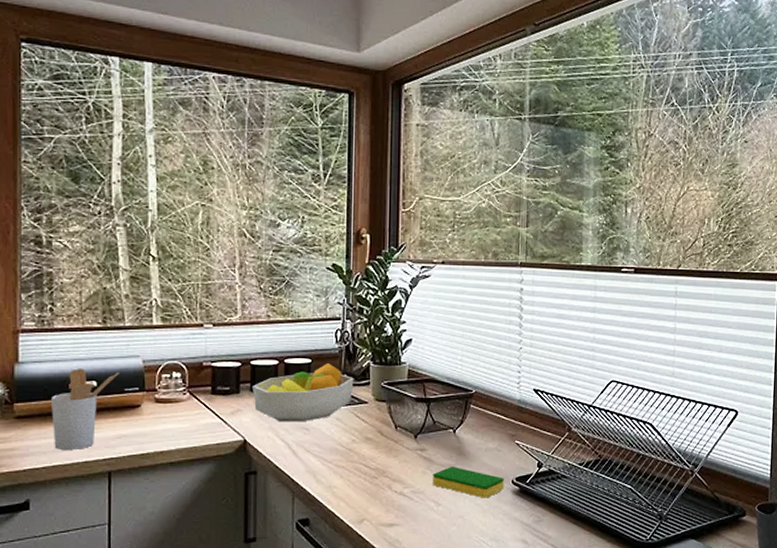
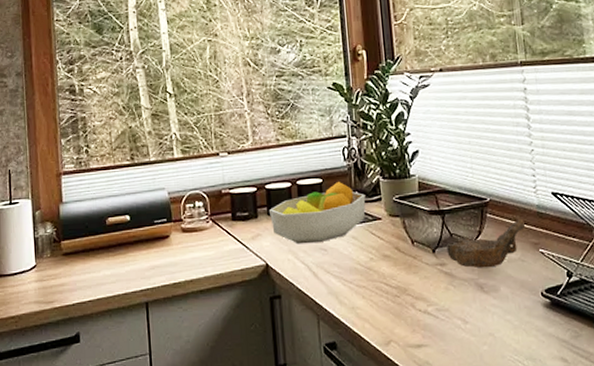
utensil holder: present [51,368,119,450] -> none [92,204,148,283]
oil lamp: none [429,411,505,455] -> present [446,218,525,268]
dish sponge: present [433,466,504,498] -> none [456,280,534,314]

